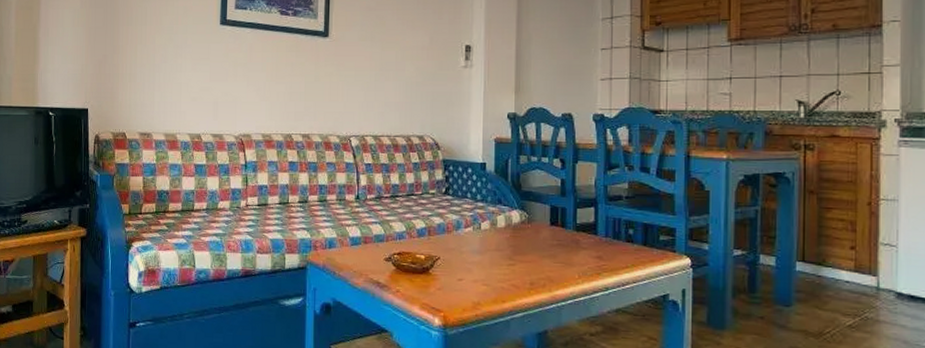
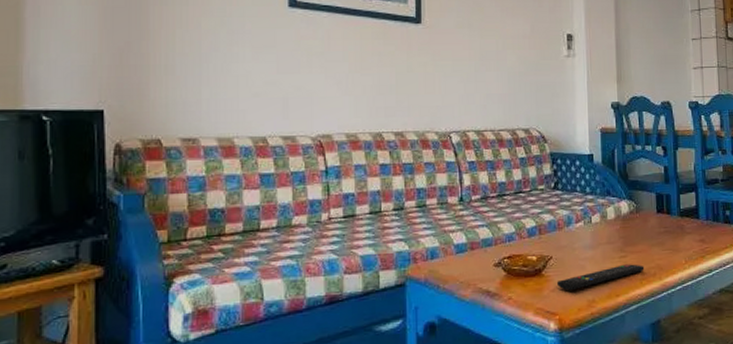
remote control: none [444,272,534,291] -> present [557,264,645,290]

